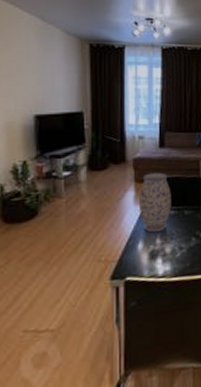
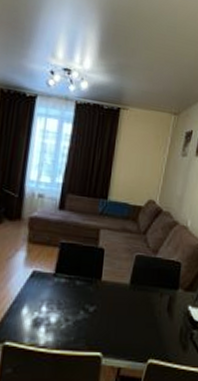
vase: present [139,172,172,233] -> none [28,235,65,300]

